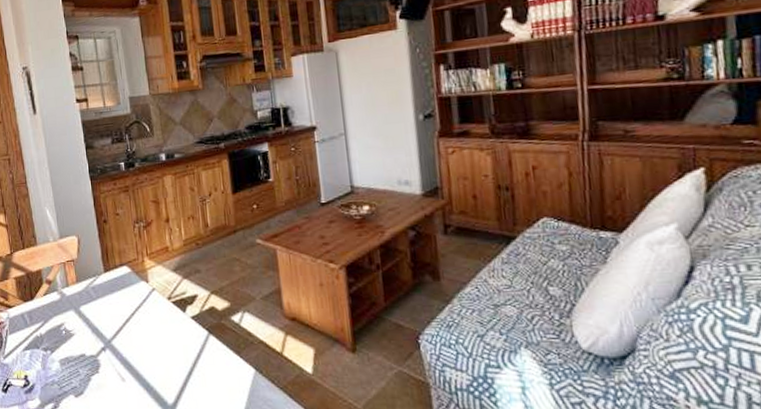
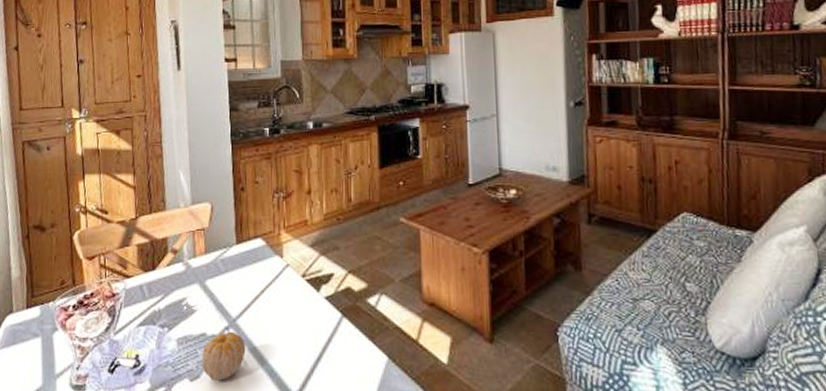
fruit: none [83,351,123,396] -> present [202,331,246,381]

